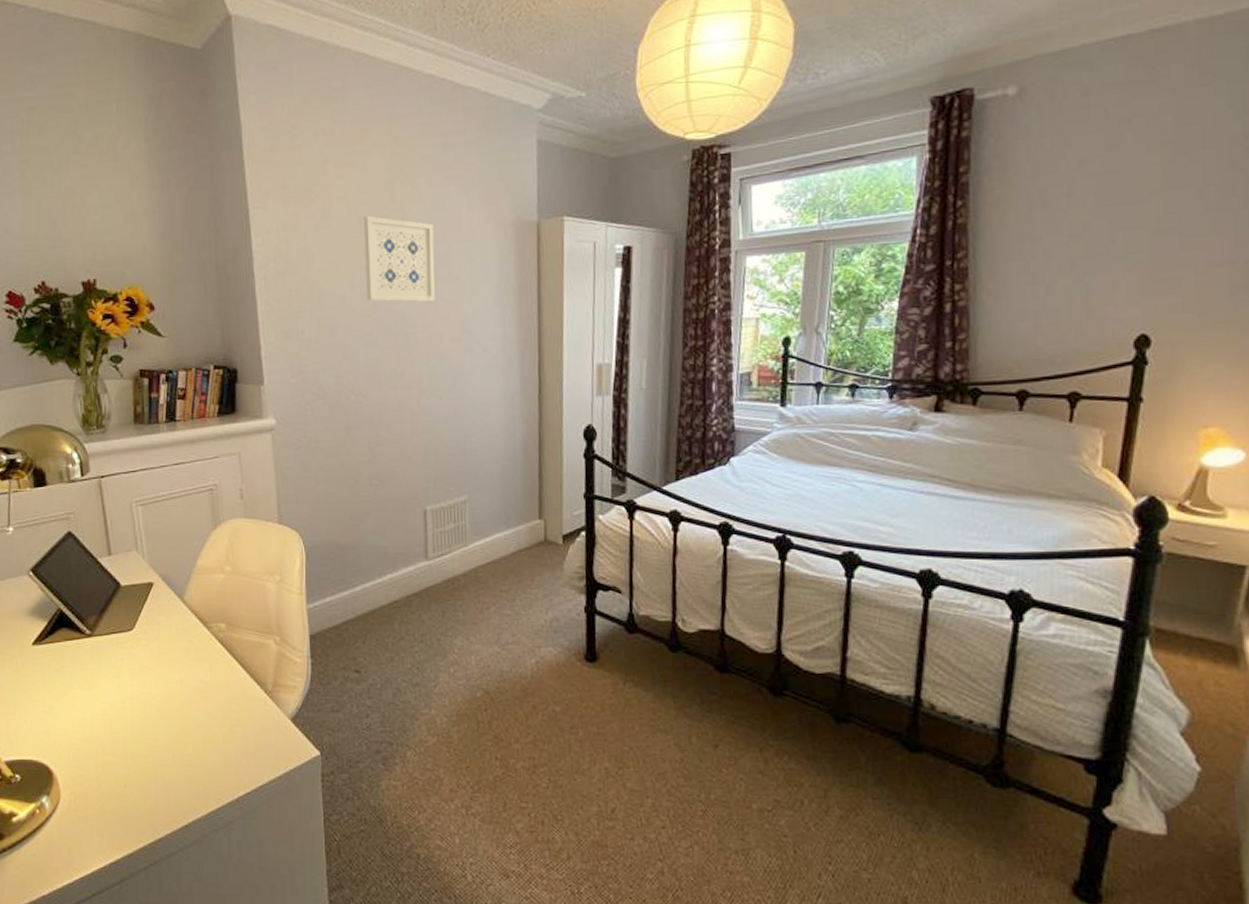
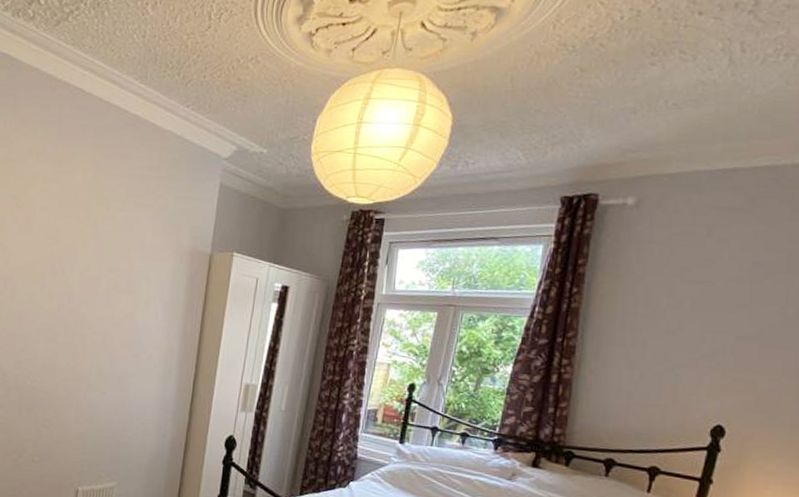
wall art: present [363,215,435,302] -> none [53,227,120,310]

